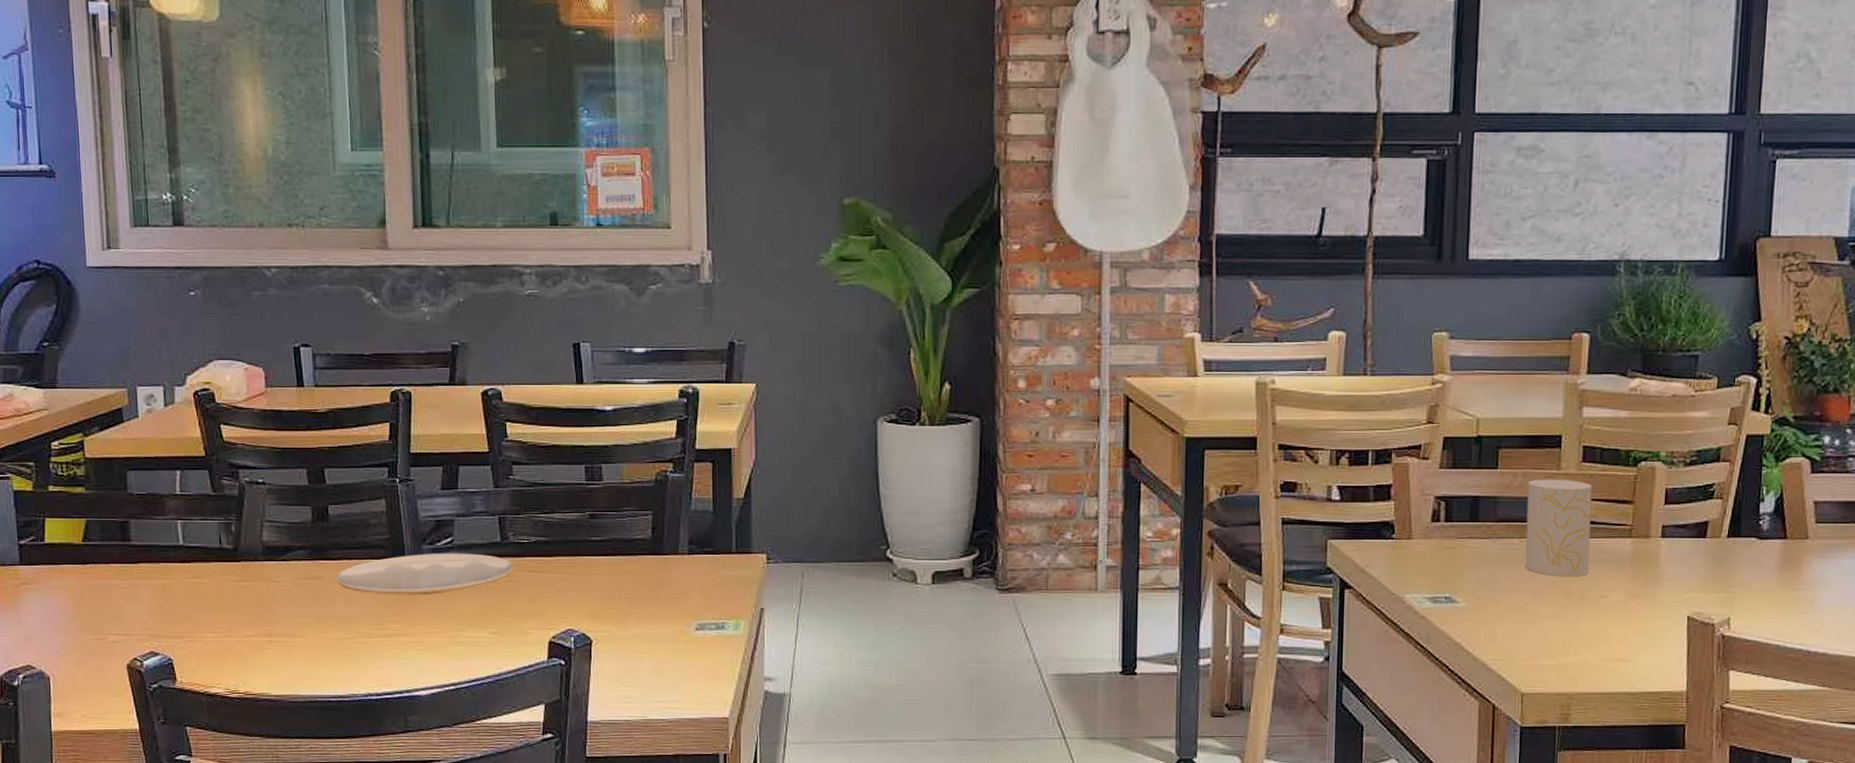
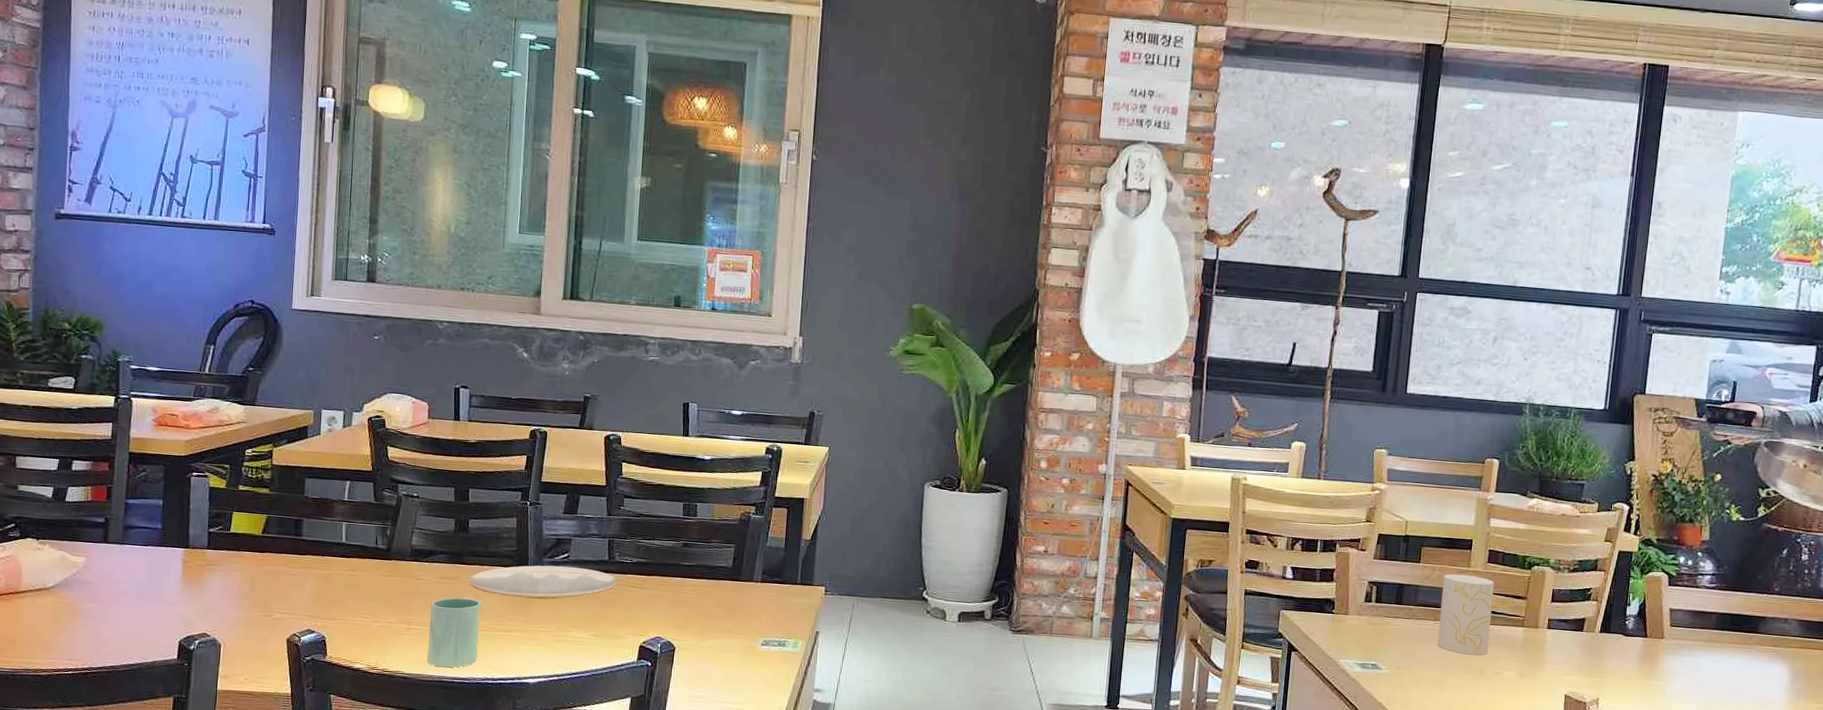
cup: none [294,600,357,685] -> present [426,597,482,668]

